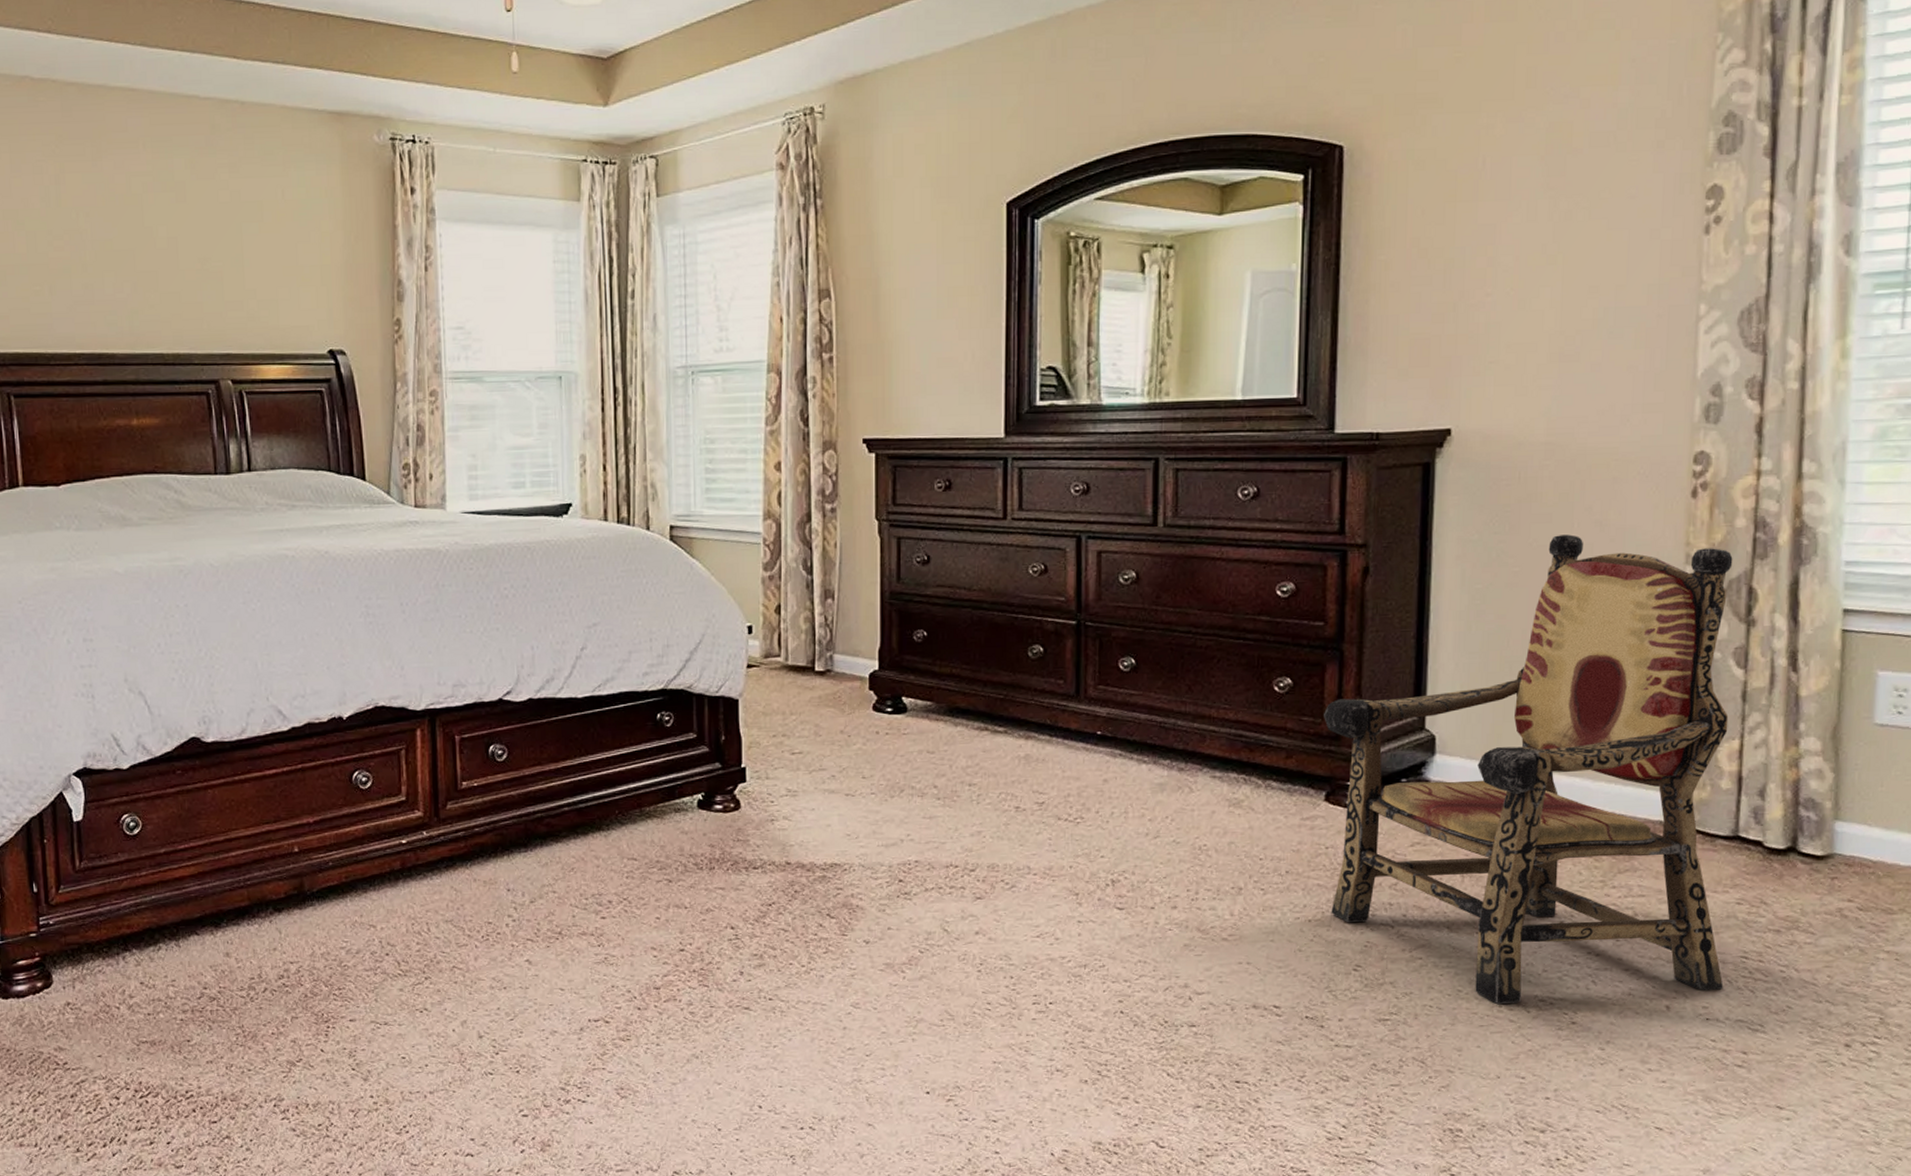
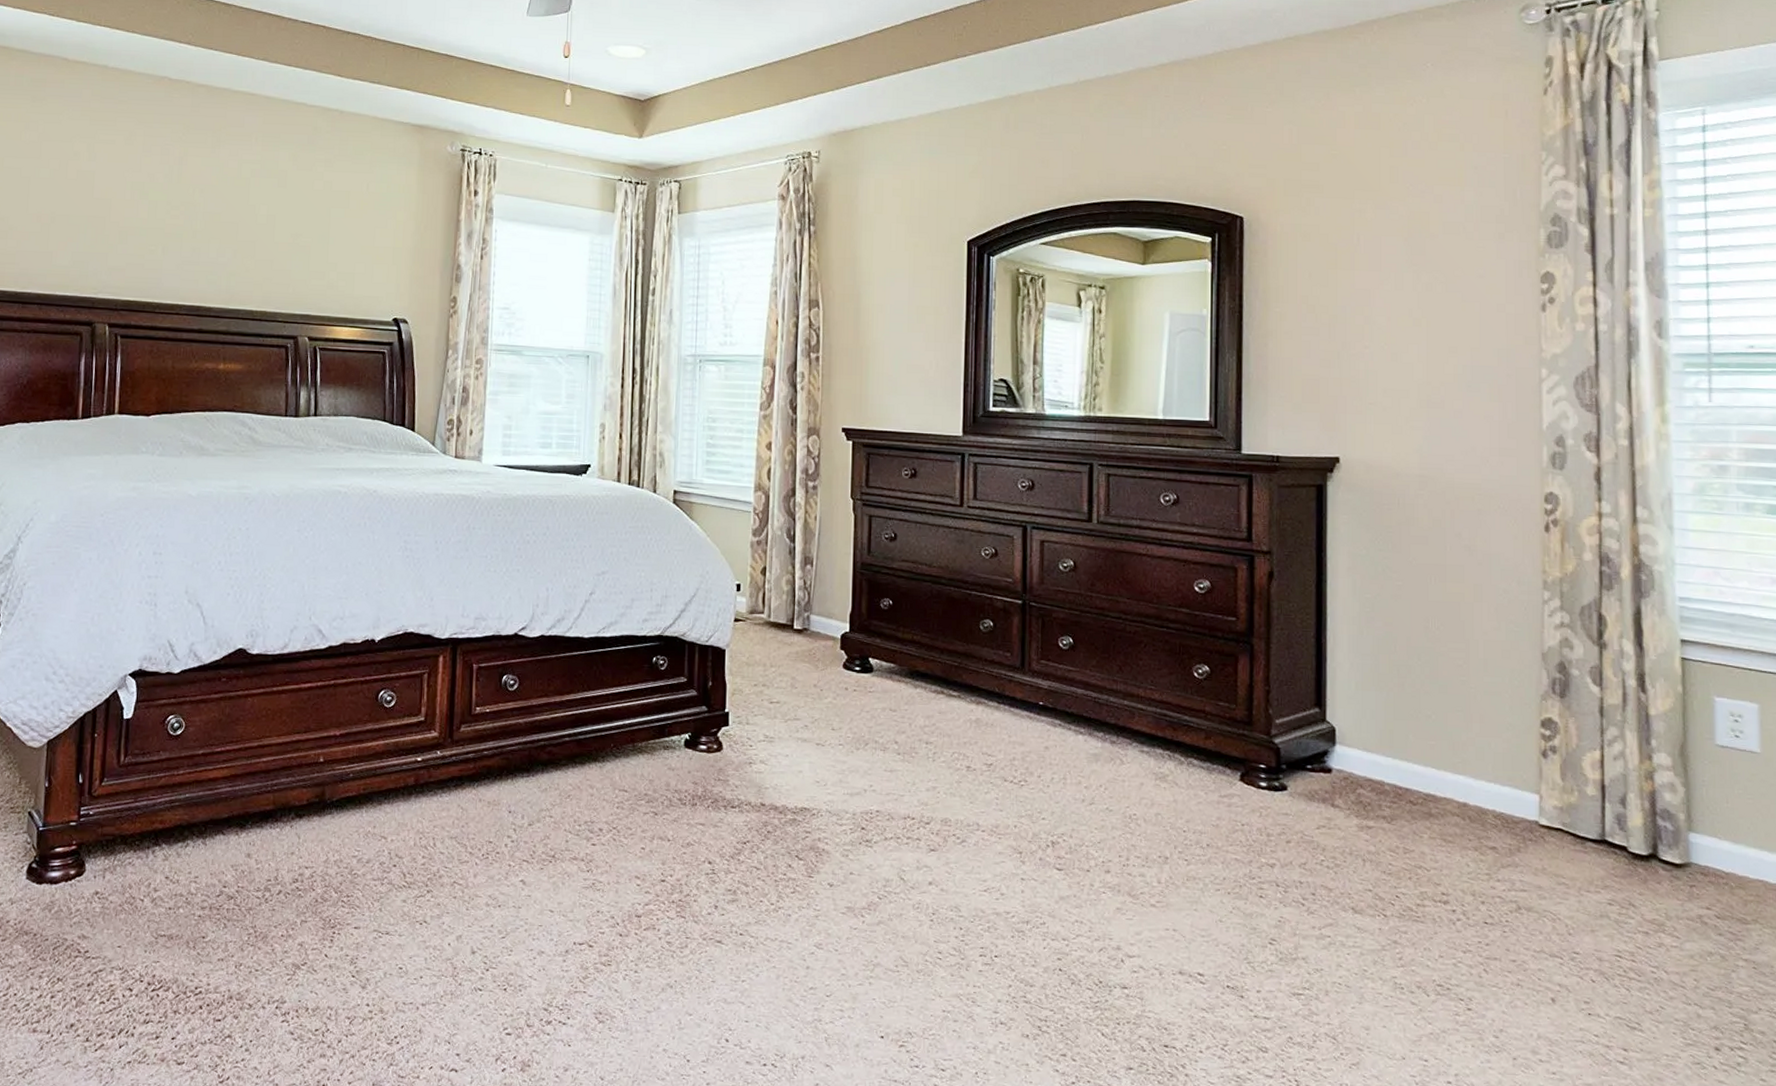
armchair: present [1324,534,1733,1004] -> none [1238,556,1602,986]

